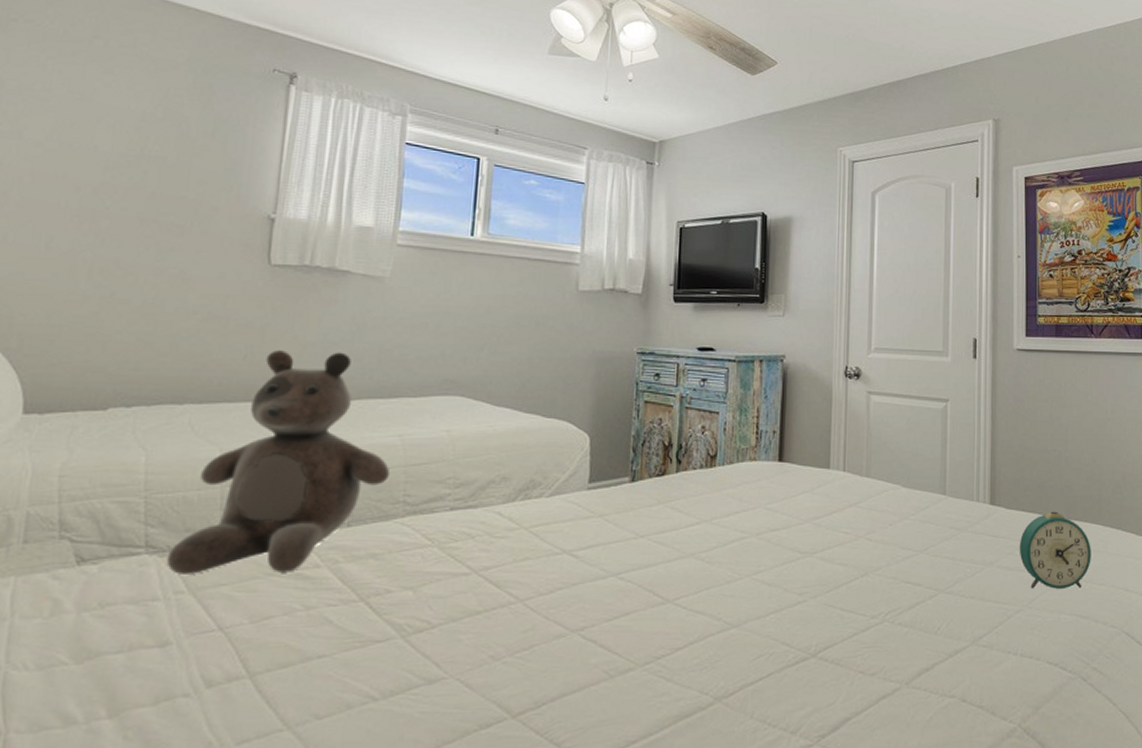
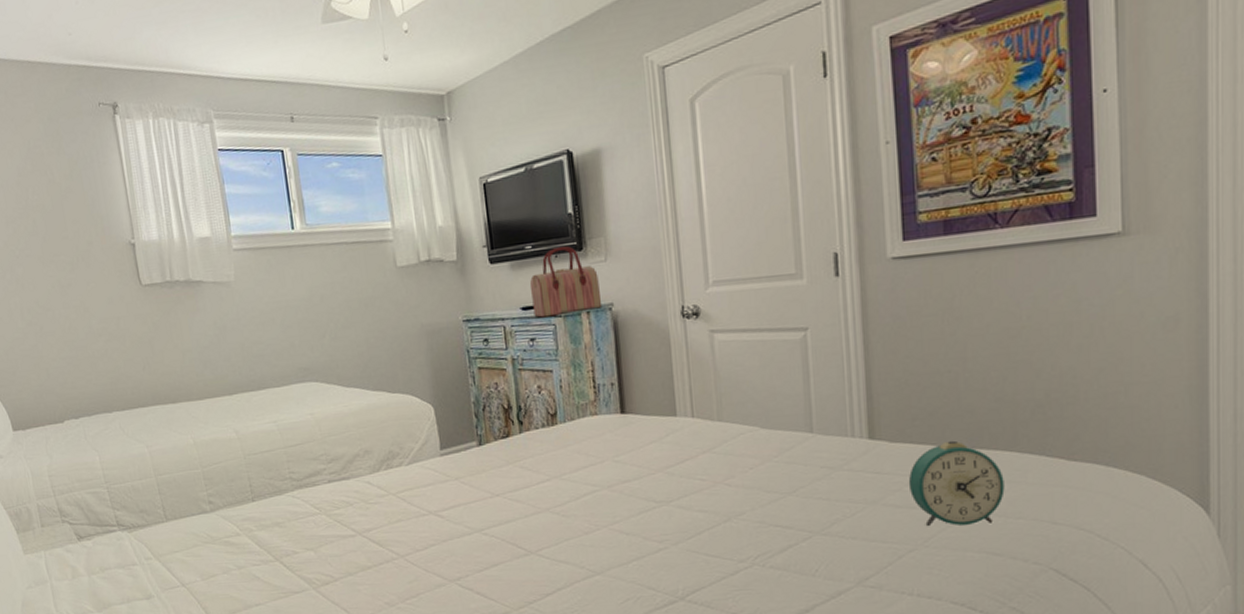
stuffed animal: present [166,350,391,575] -> none [133,354,275,545]
handbag: none [709,297,775,361] -> present [529,246,602,318]

